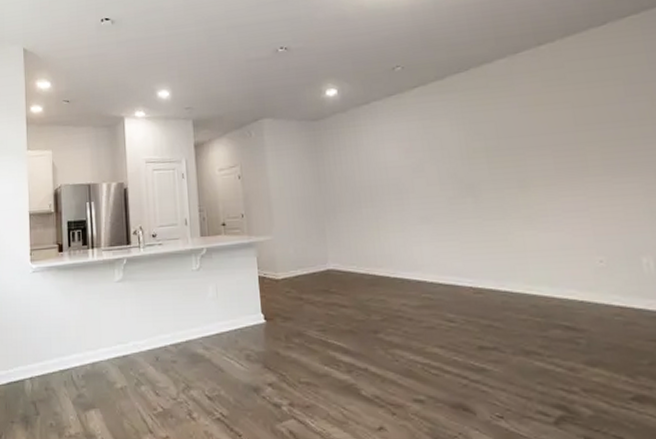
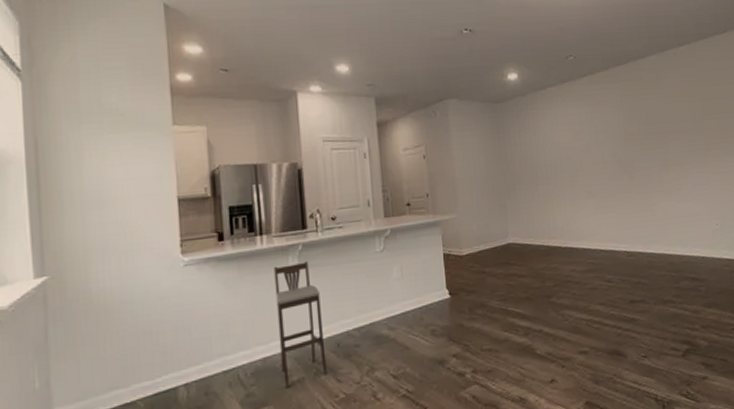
bar stool: none [102,275,147,394] -> present [274,261,327,388]

